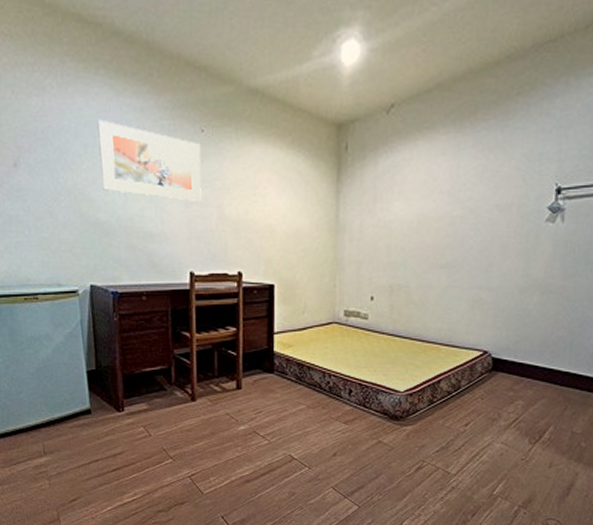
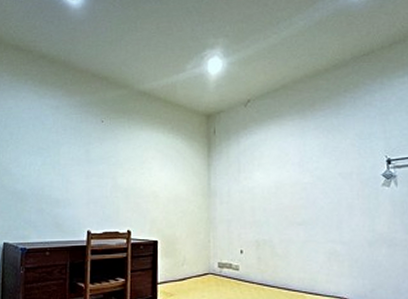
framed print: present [98,119,202,201] -> none [22,114,101,174]

